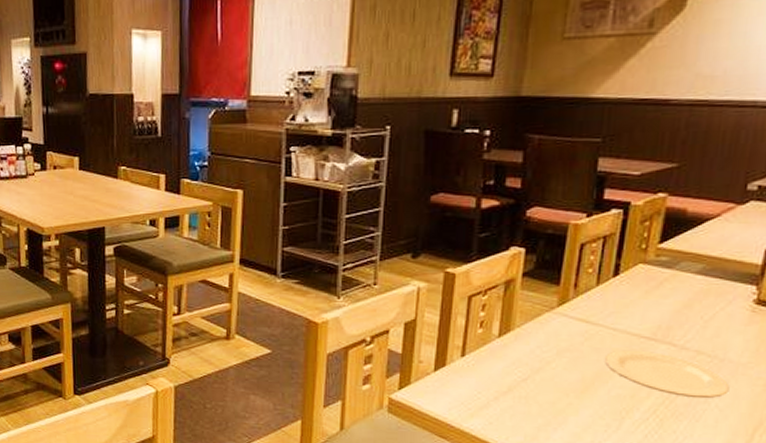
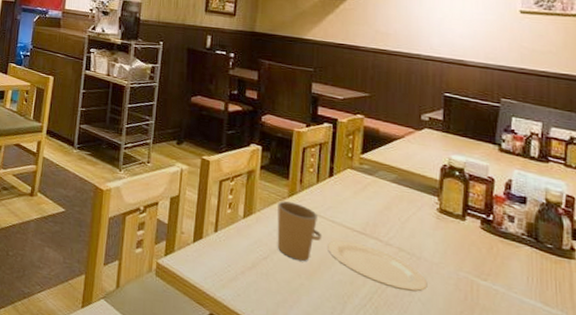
cup: none [540,312,600,378] -> present [277,201,322,261]

